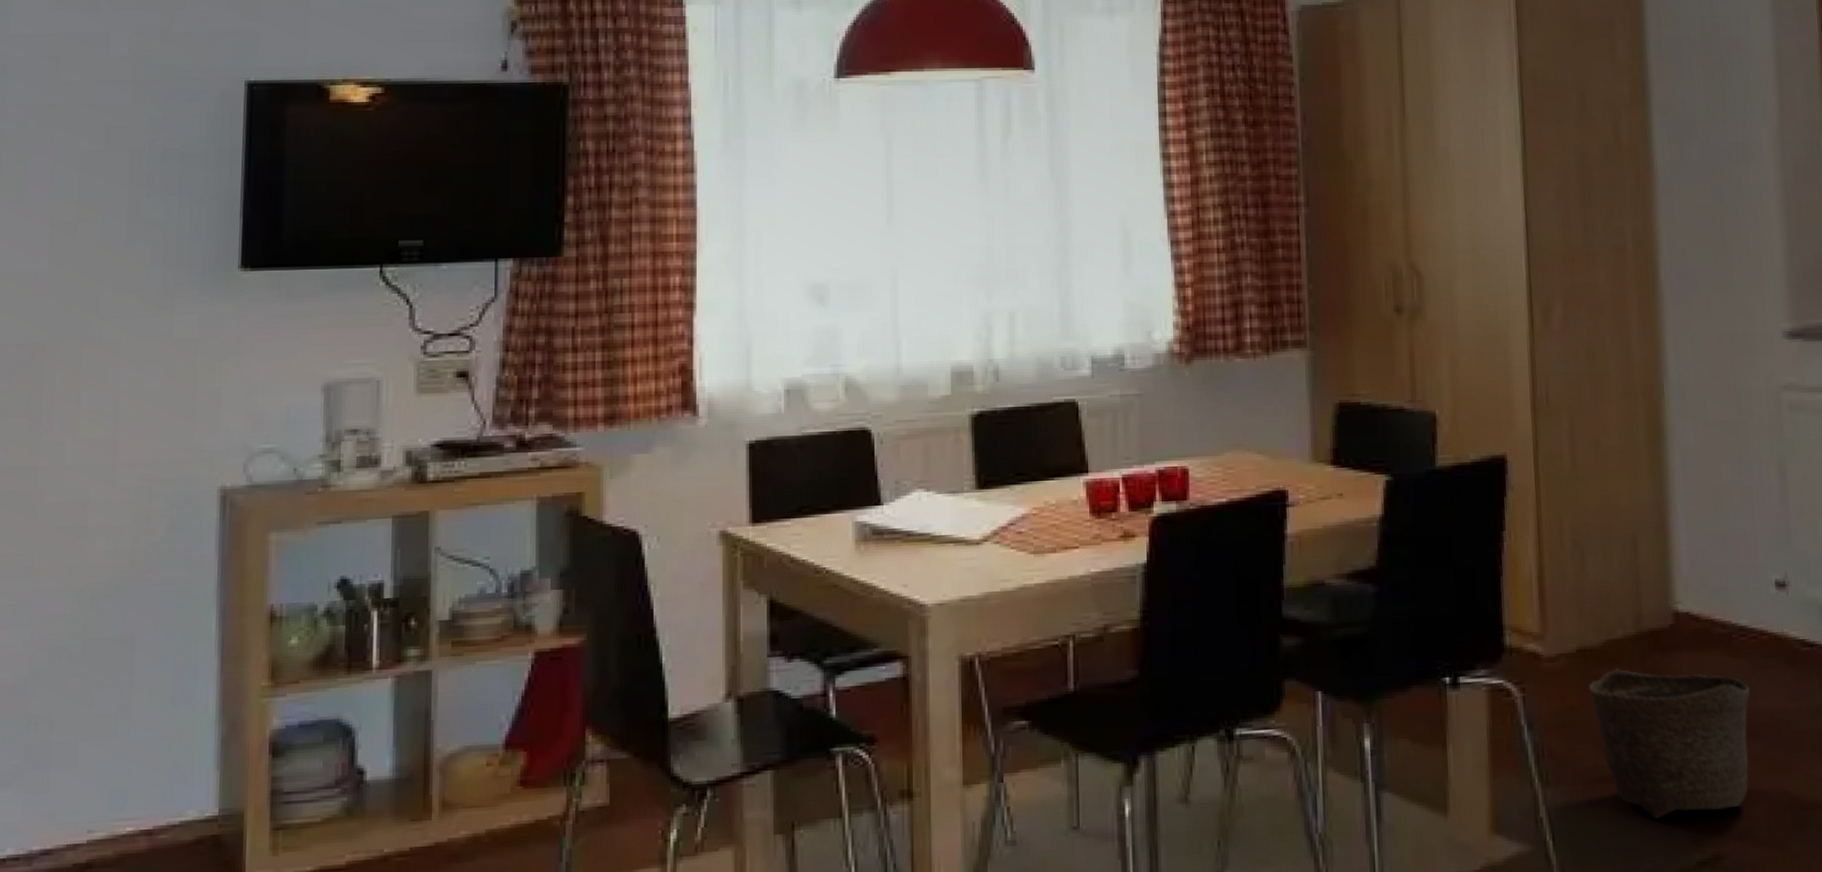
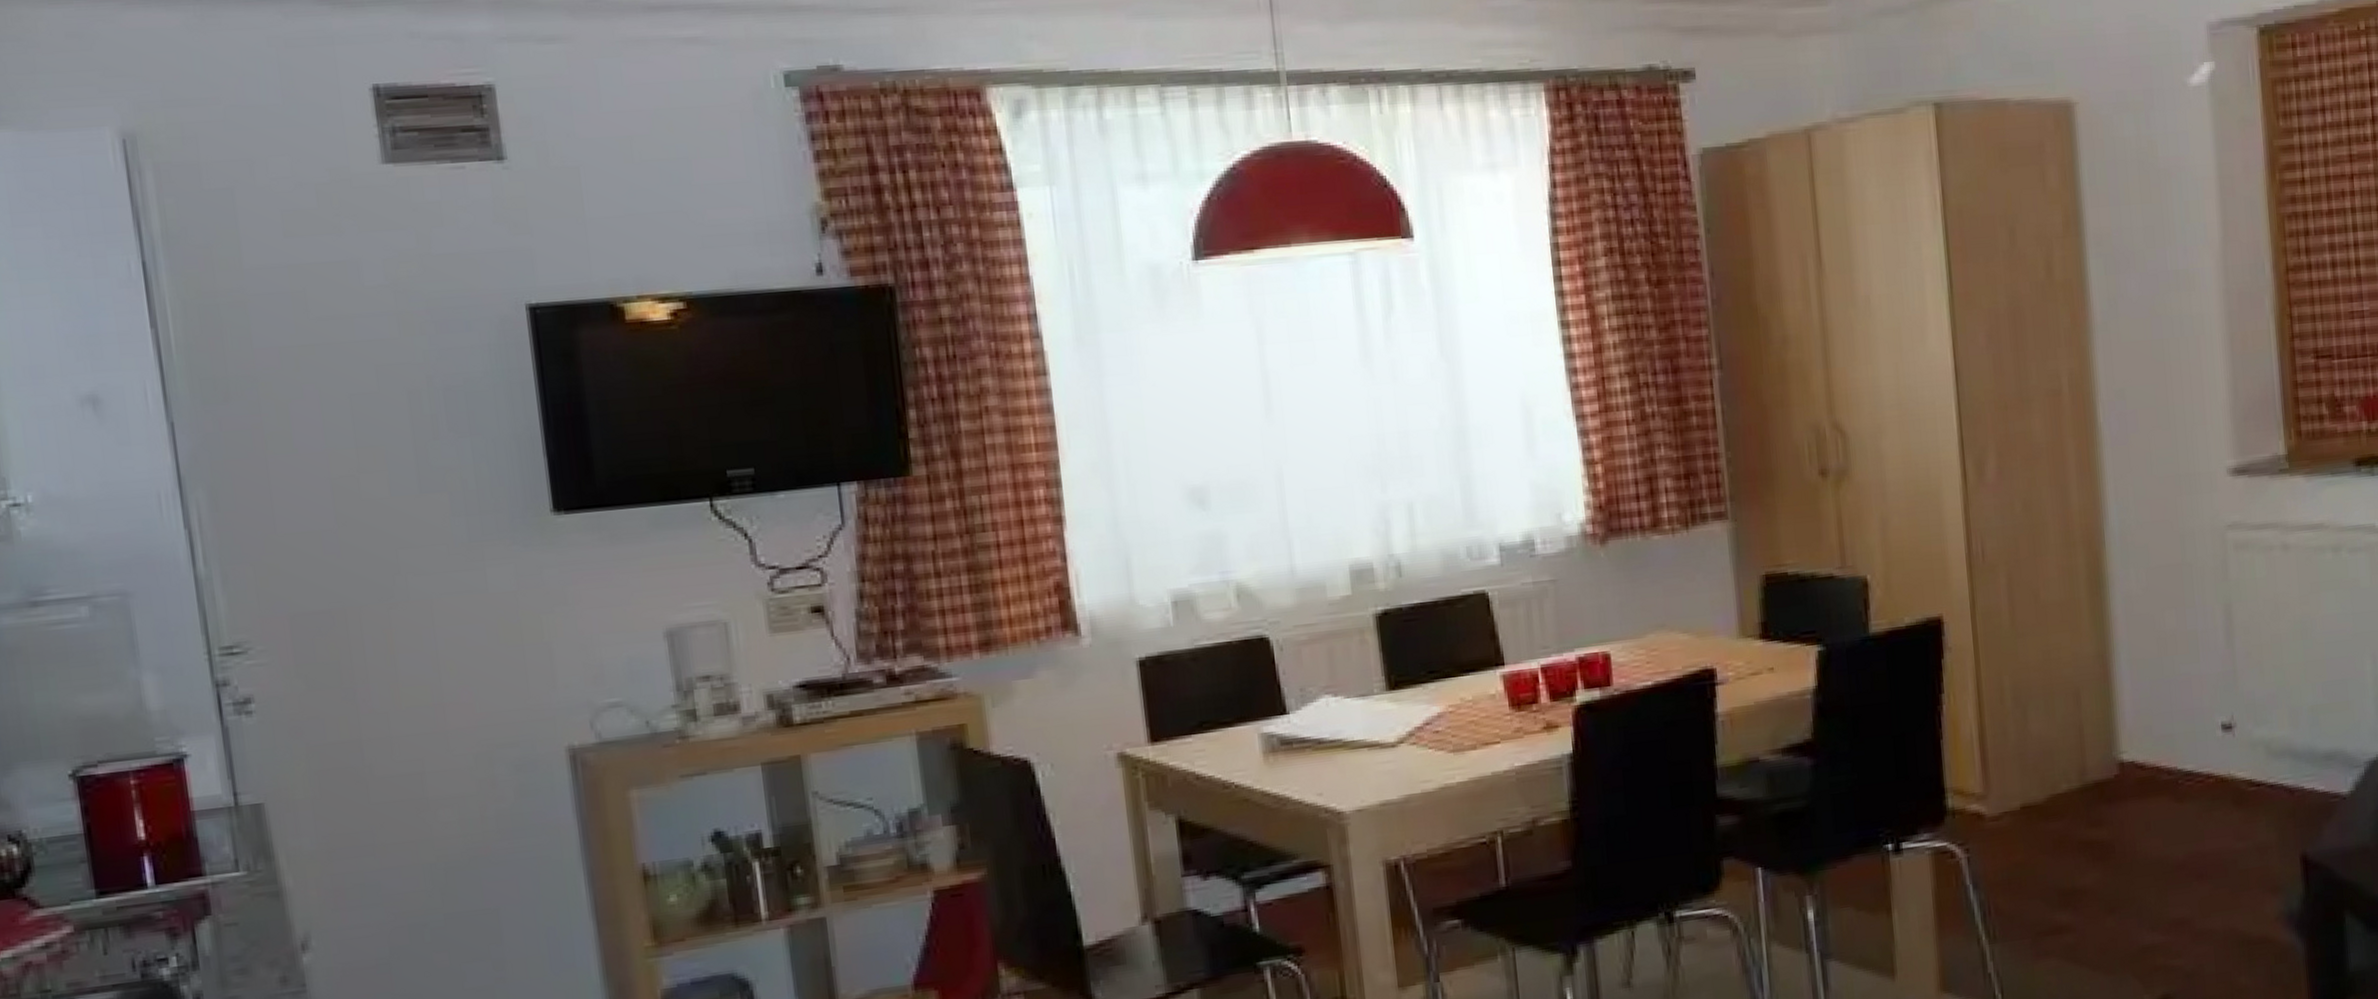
basket: present [1588,668,1750,819] -> none [2033,821,2197,965]

